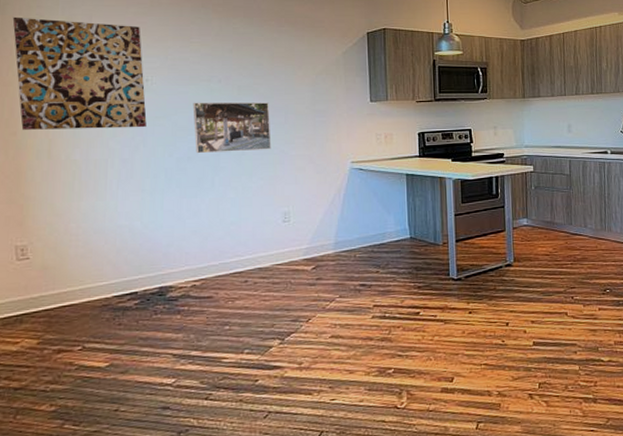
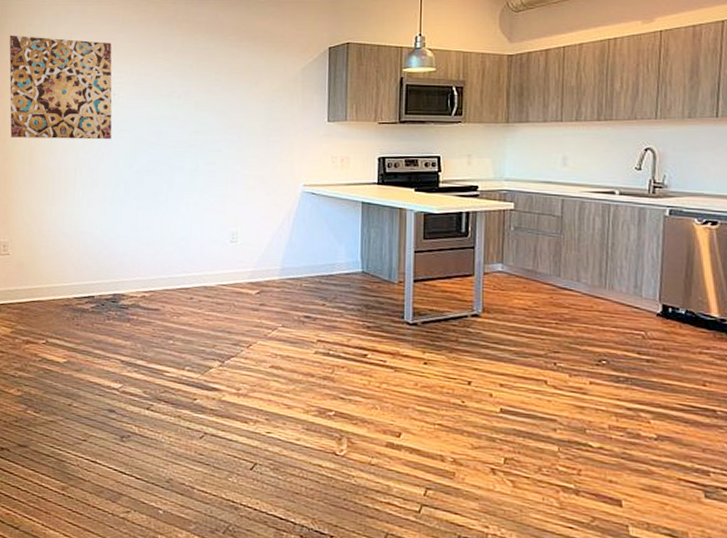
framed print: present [193,102,271,154] -> none [153,116,225,168]

